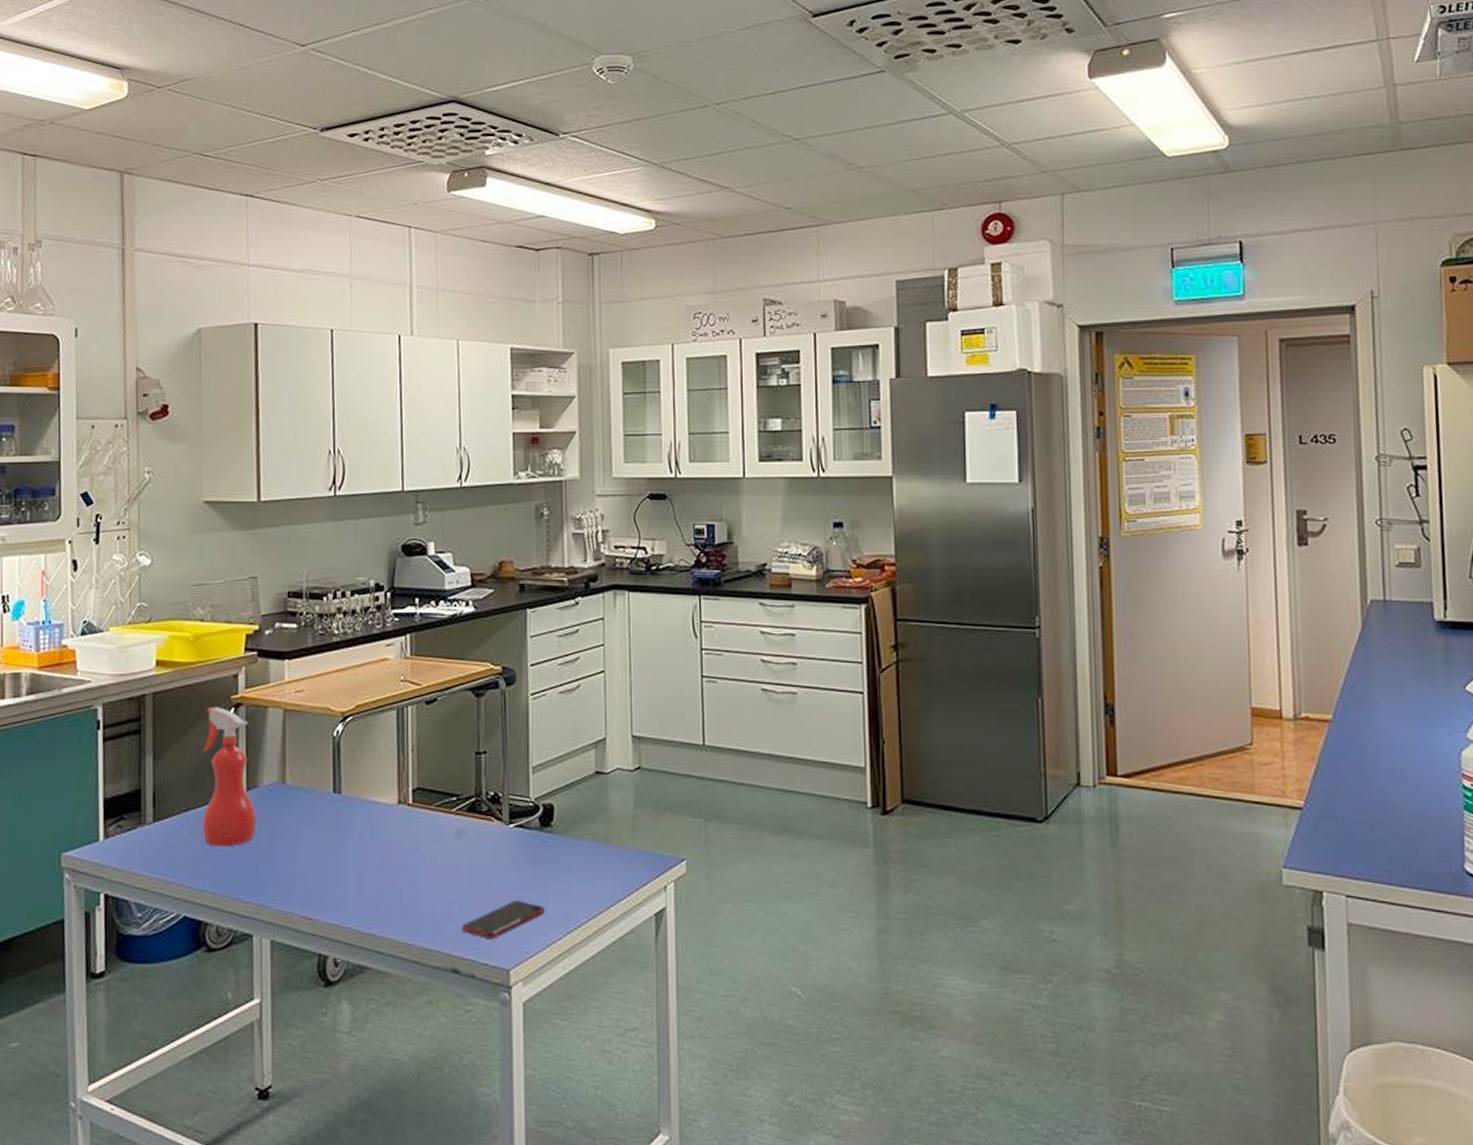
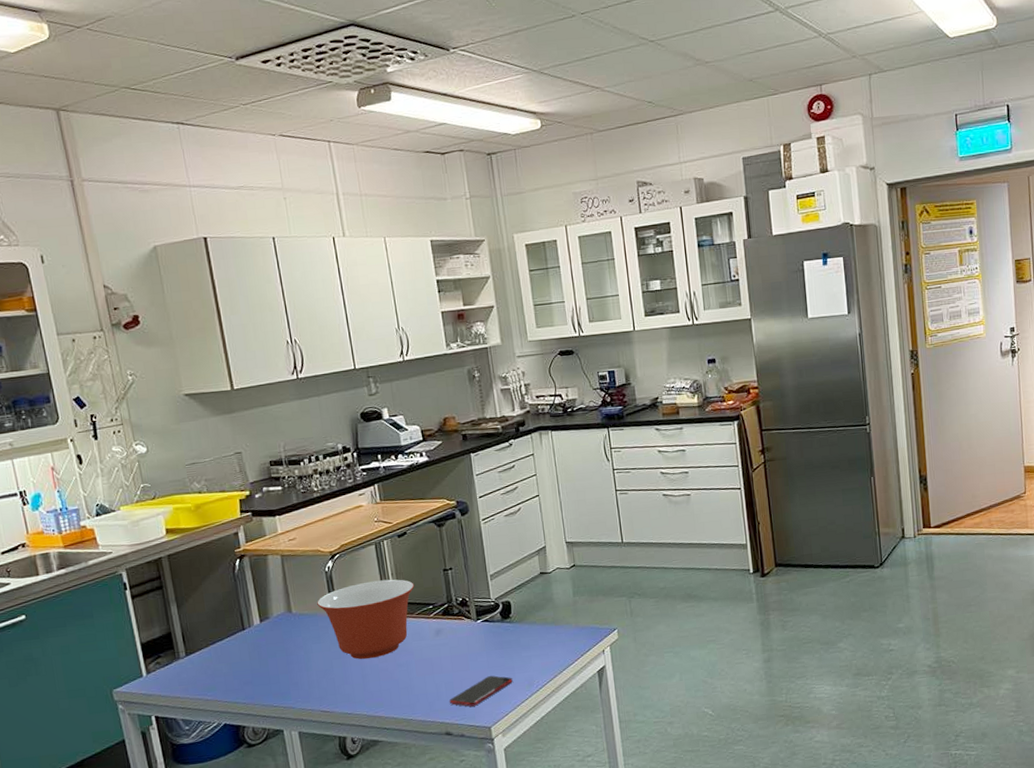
spray bottle: present [202,707,257,847] -> none [215,560,273,668]
mixing bowl: none [317,756,438,857] -> present [317,579,415,659]

